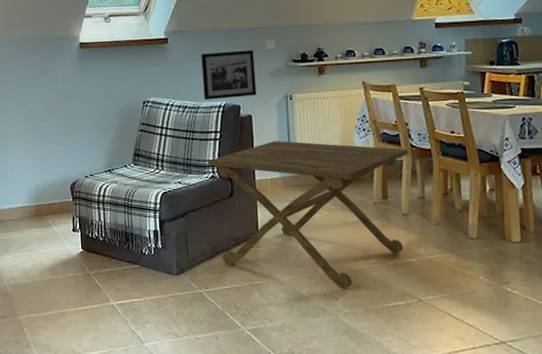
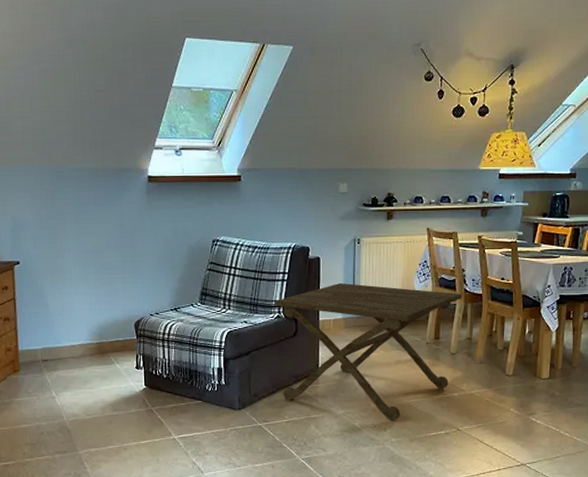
picture frame: present [201,49,257,101] -> none [274,191,326,241]

